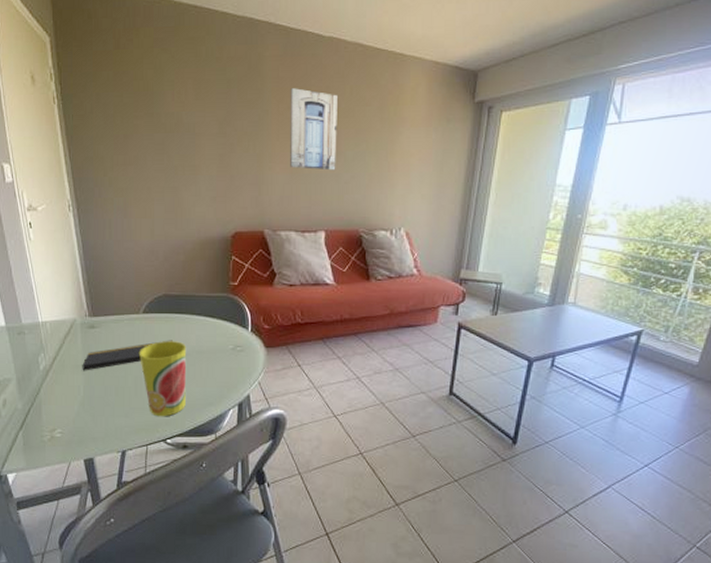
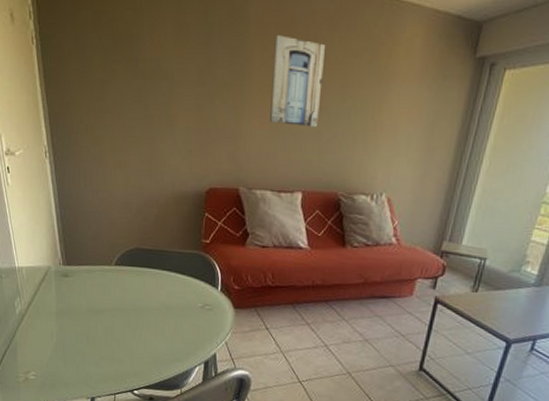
notepad: present [82,340,173,371] -> none [55,293,143,318]
cup: present [138,341,187,417] -> none [109,294,156,369]

